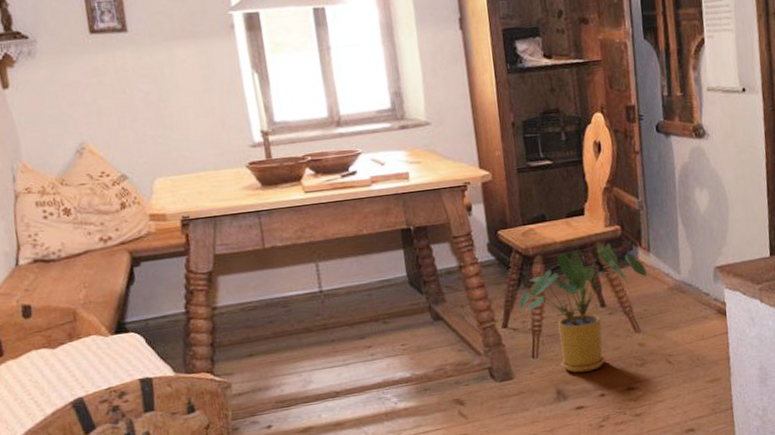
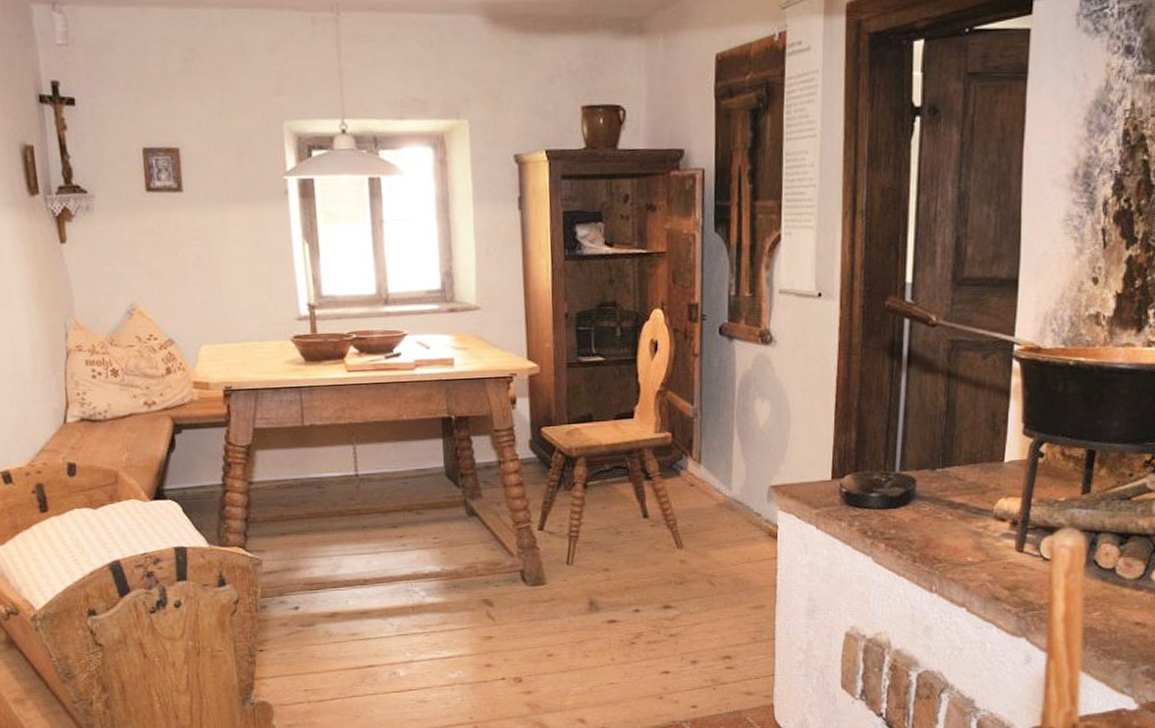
house plant: present [519,243,647,373] -> none [557,450,695,585]

